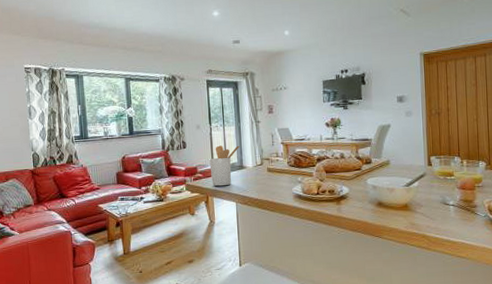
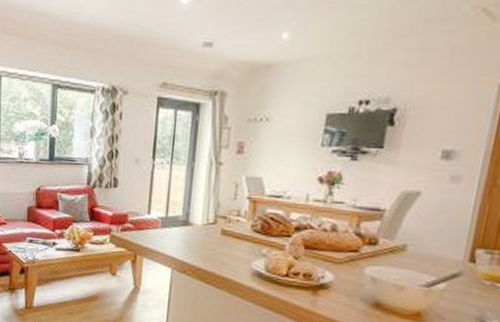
utensil holder: present [209,145,240,187] -> none [144,189,189,245]

